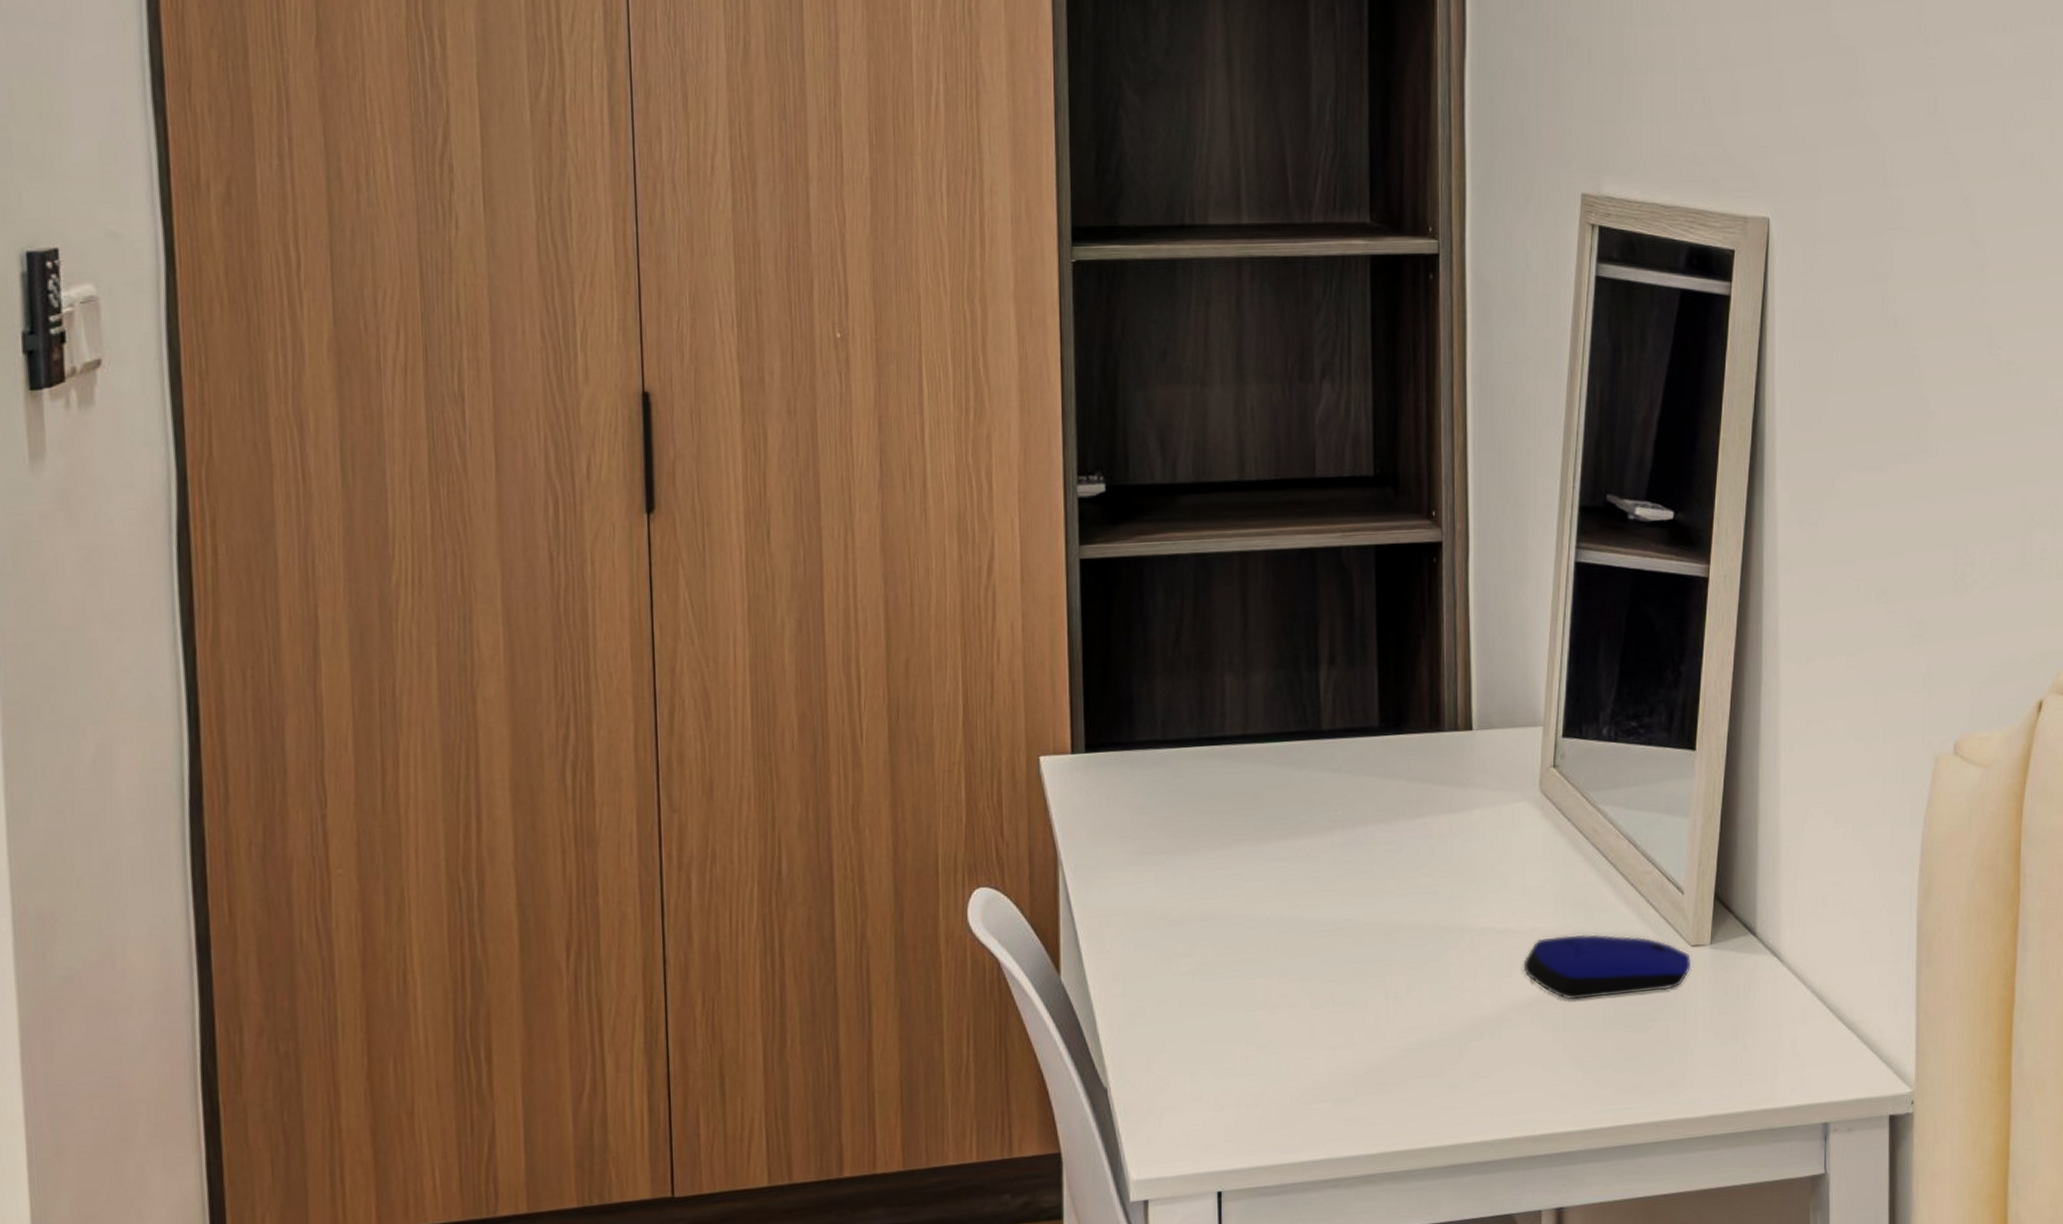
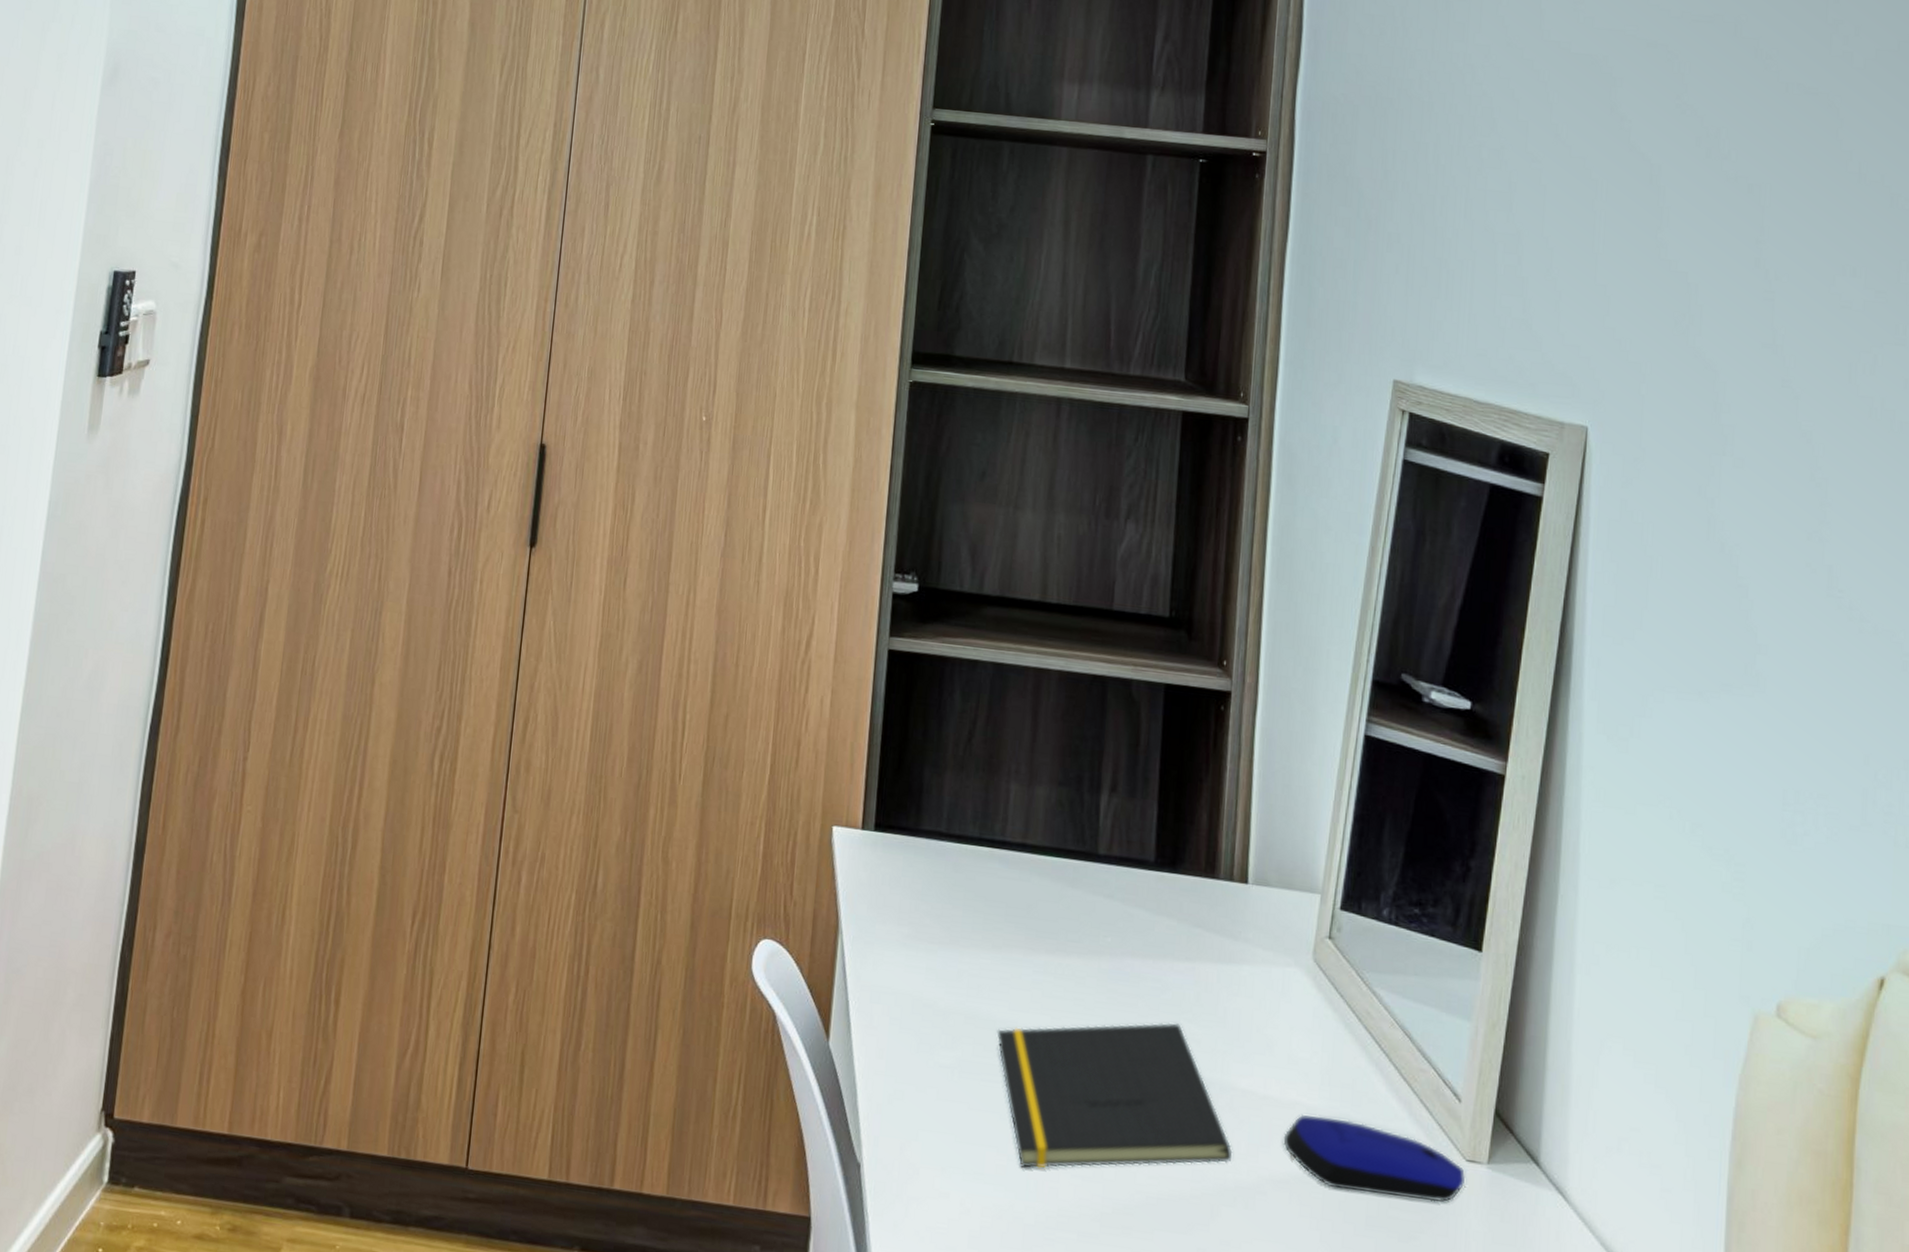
notepad: none [1235,880,1476,1053] -> present [997,1022,1233,1169]

